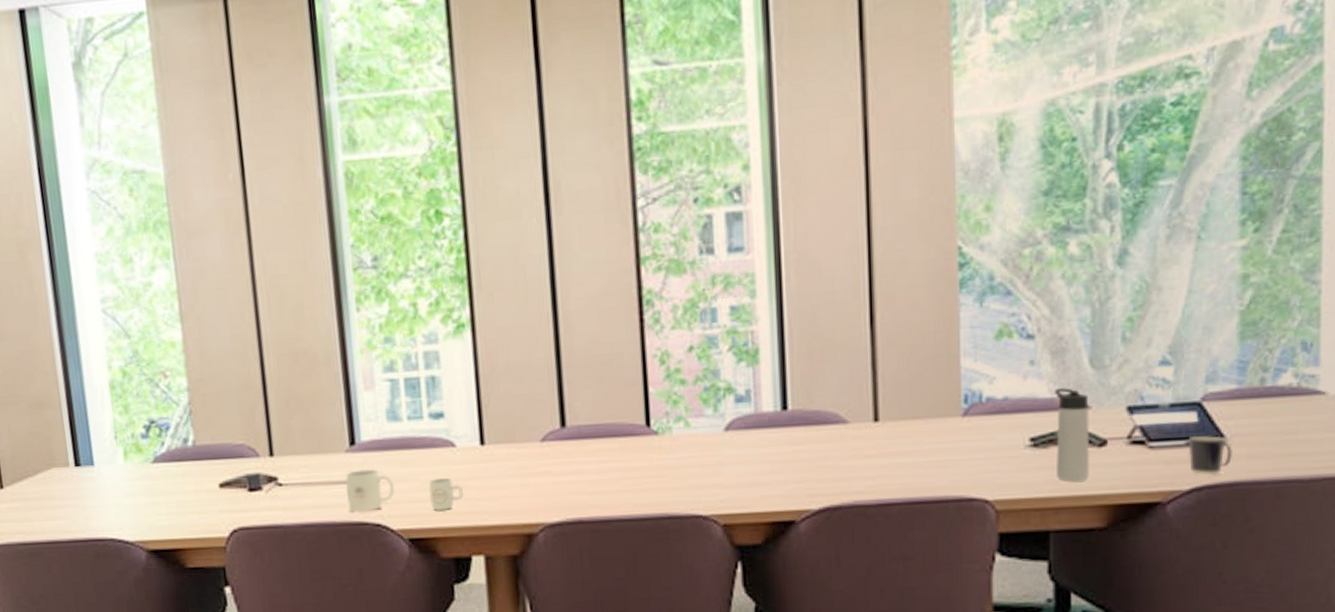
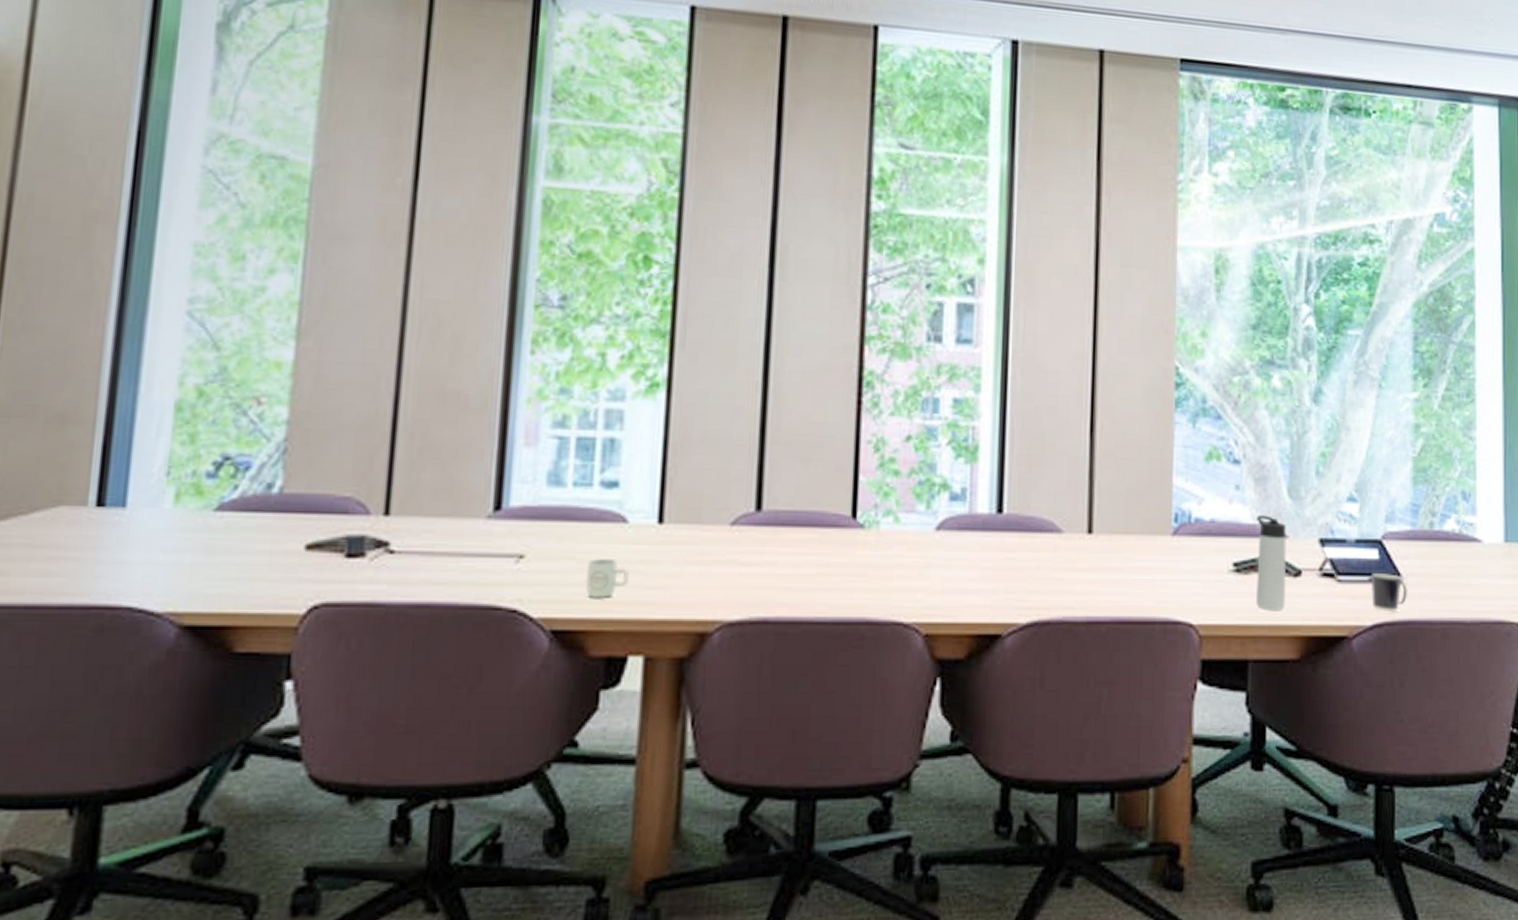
mug: present [345,469,395,514] -> none [477,541,544,595]

